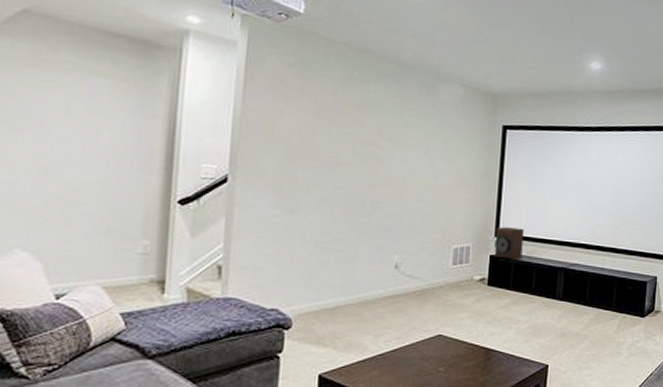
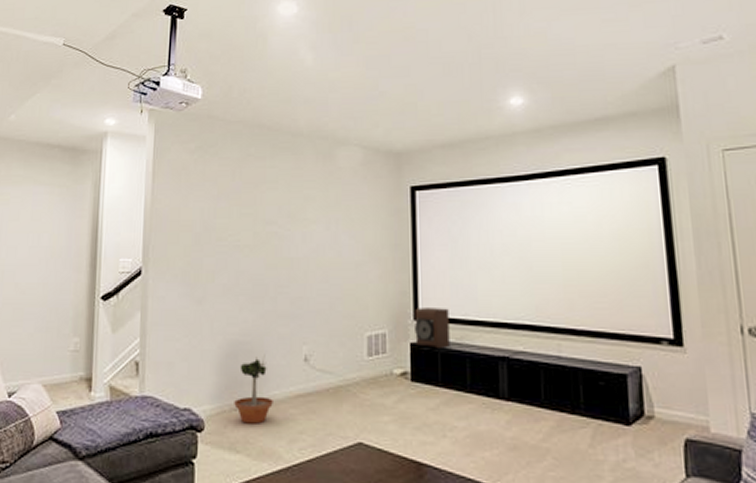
potted tree: none [324,262,363,322] -> present [234,355,273,424]

